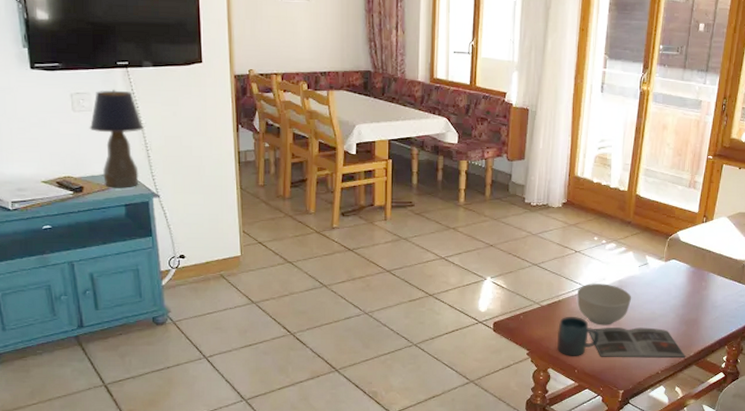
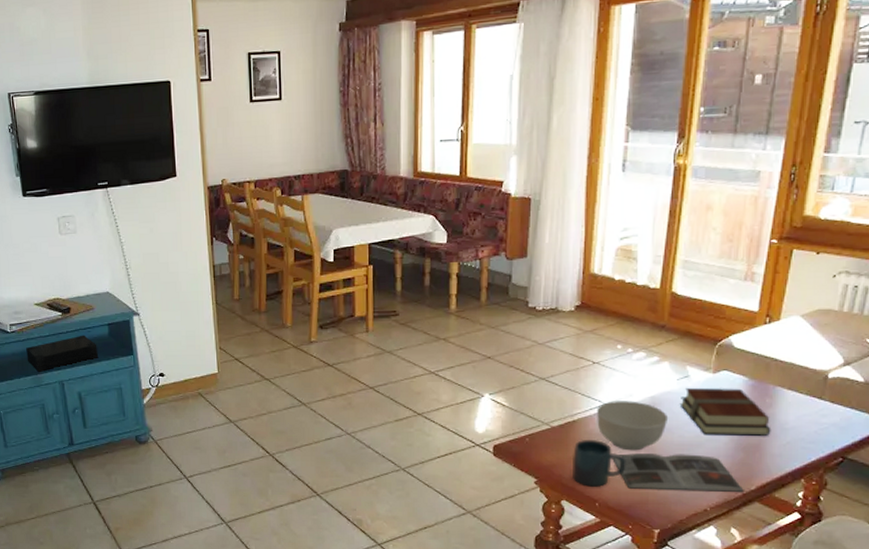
game console: none [31,215,114,252] -> present [26,335,99,372]
table lamp: present [89,89,144,188] -> none [74,210,124,308]
books: none [640,273,706,312] -> present [679,387,771,436]

